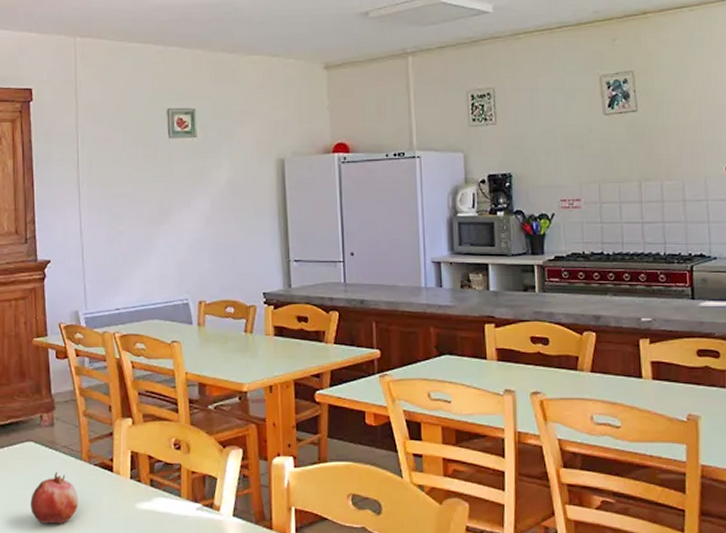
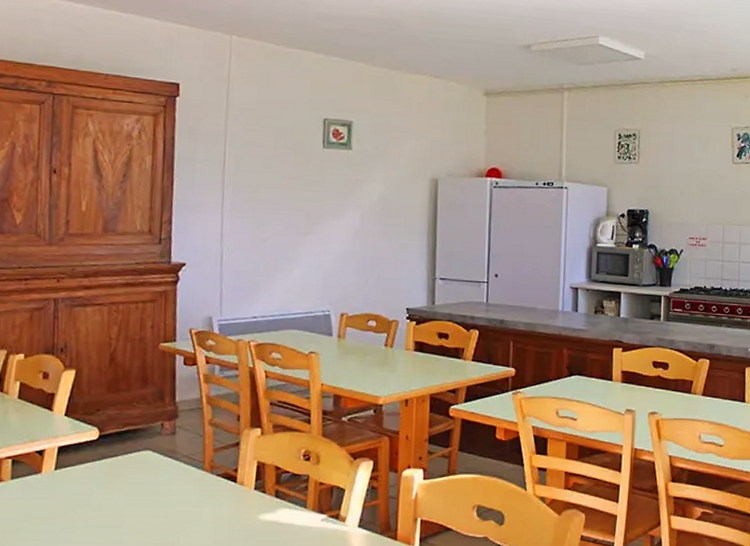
fruit: present [31,472,78,525] -> none [142,482,197,537]

